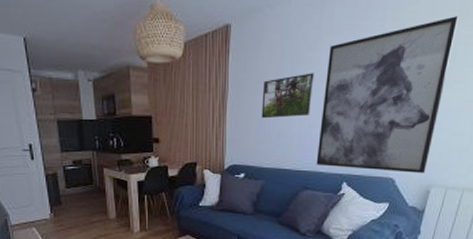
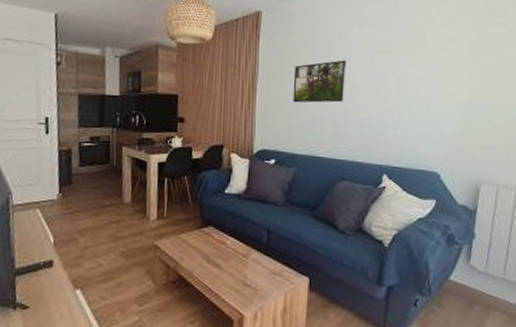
wall art: present [316,16,458,173] -> none [352,14,487,168]

